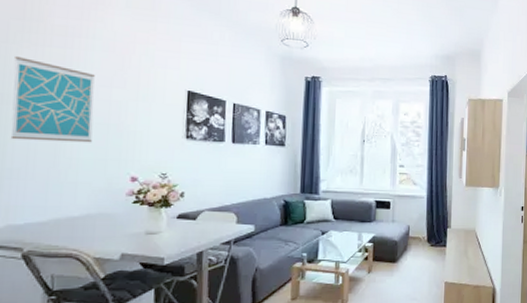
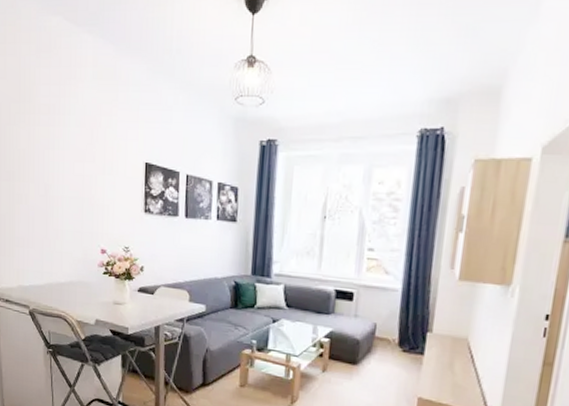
wall art: present [10,55,95,143] -> none [15,136,72,216]

